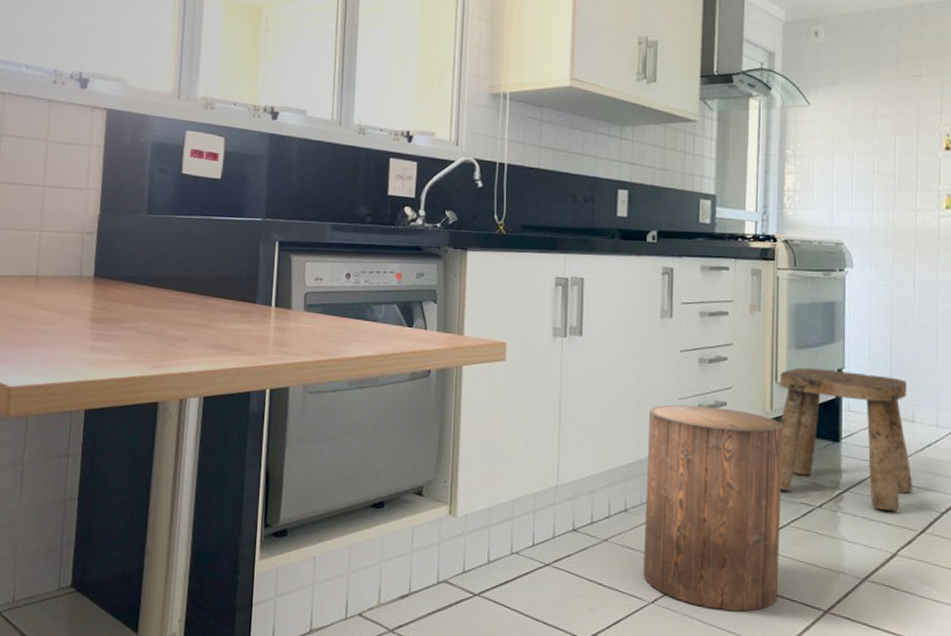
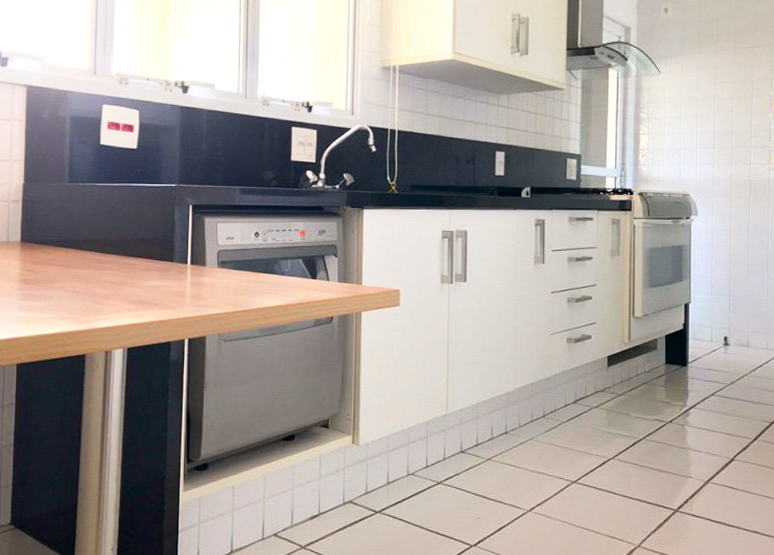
stool: present [643,404,783,612] -> none [522,339,639,514]
stool: present [779,367,913,512] -> none [636,303,748,423]

